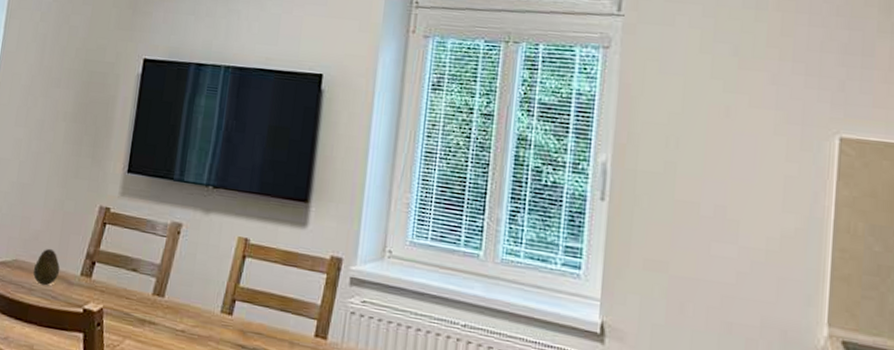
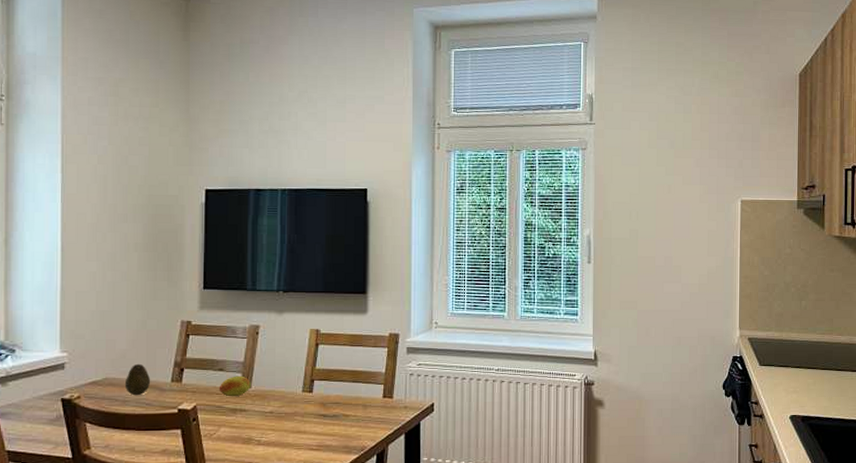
fruit: none [129,280,165,305] -> present [219,376,251,397]

